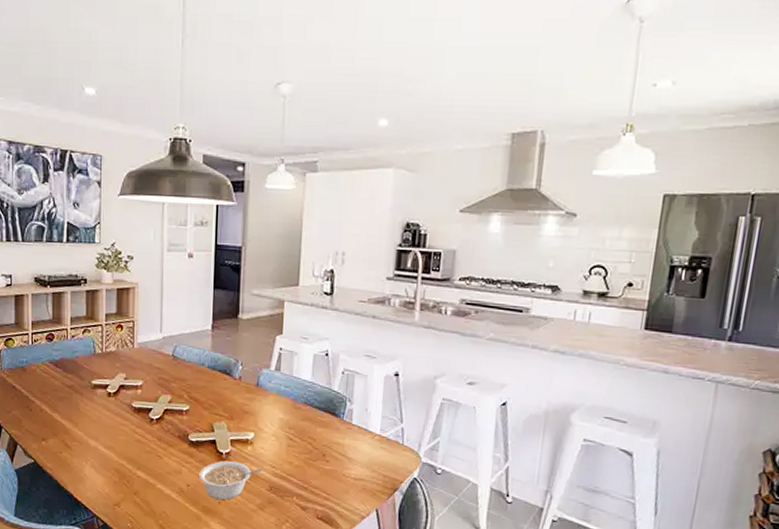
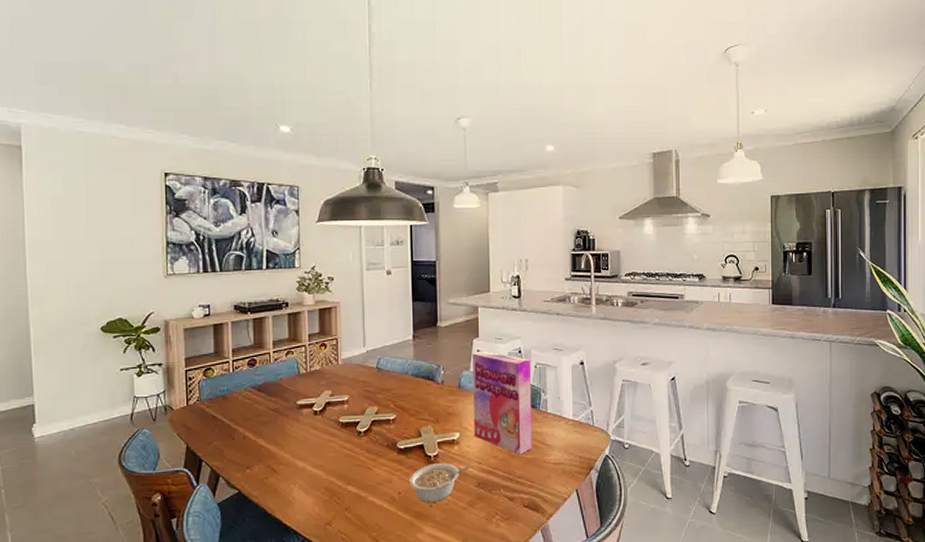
cereal box: none [270,349,338,465] -> present [473,350,533,455]

